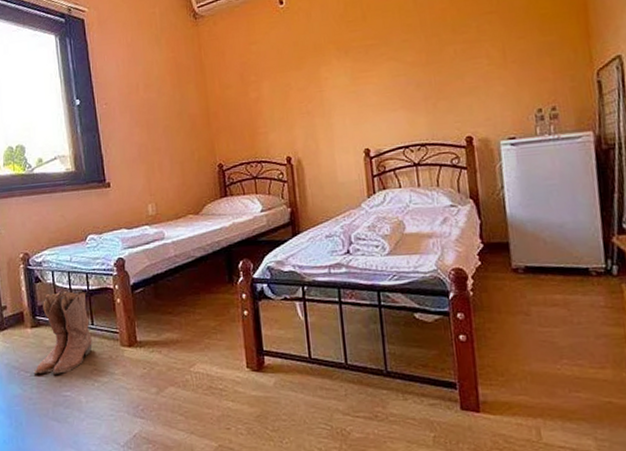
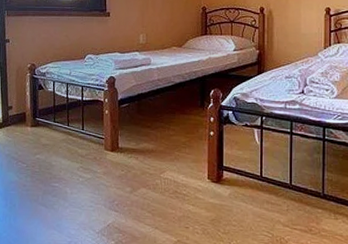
boots: present [34,291,93,375] -> none [30,99,81,168]

